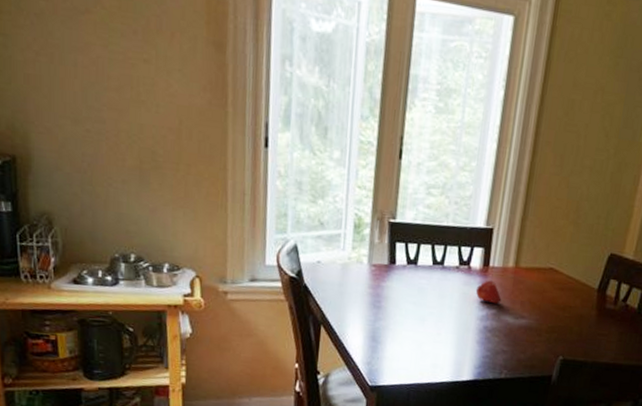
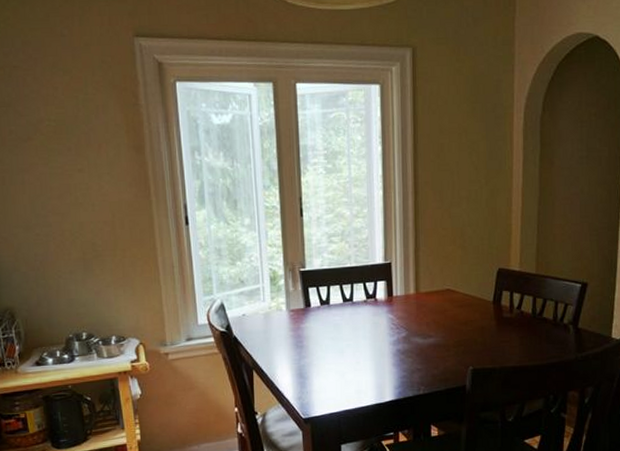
fruit: present [475,280,502,305] -> none [384,308,409,329]

